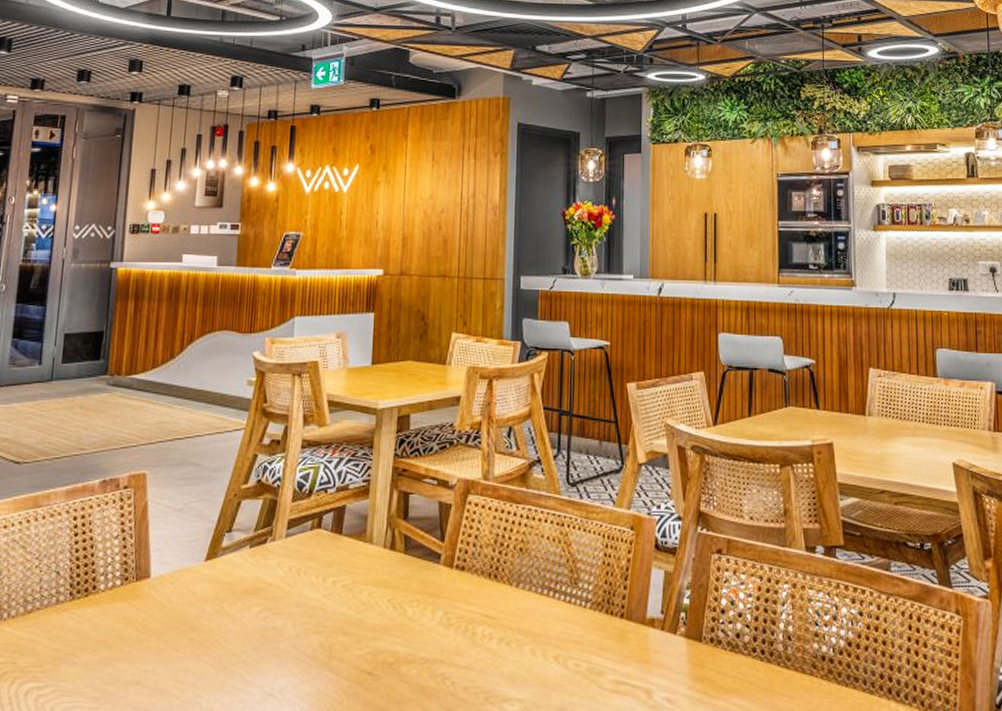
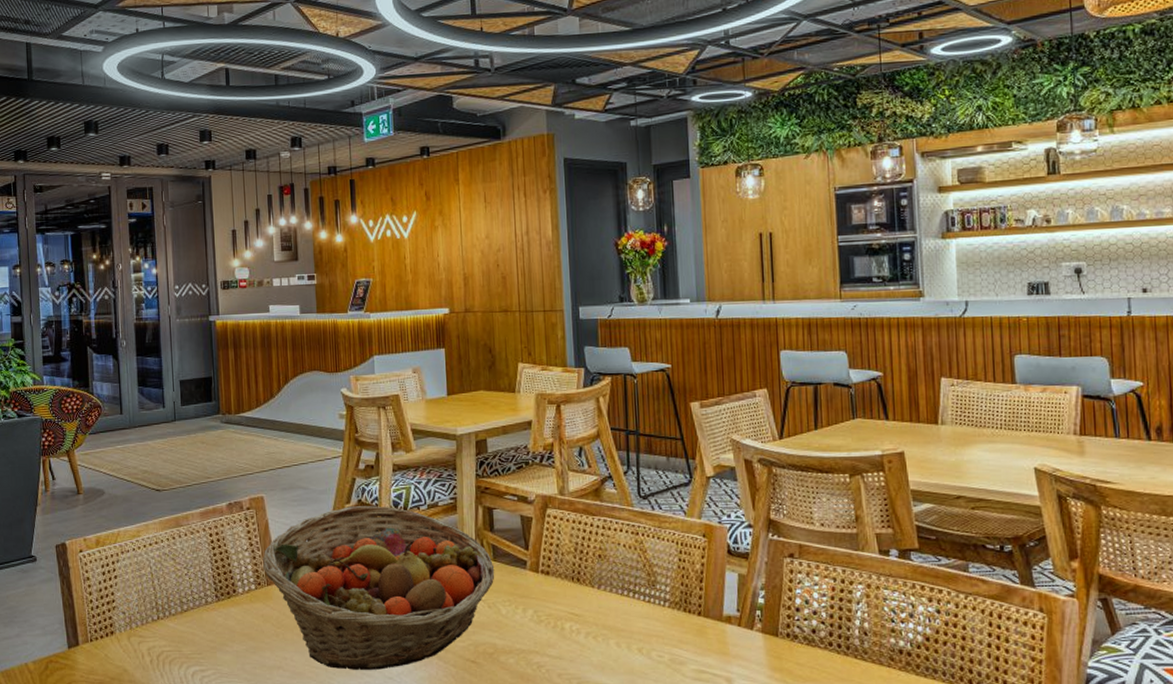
fruit basket: none [134,487,405,685] -> present [263,506,495,670]

